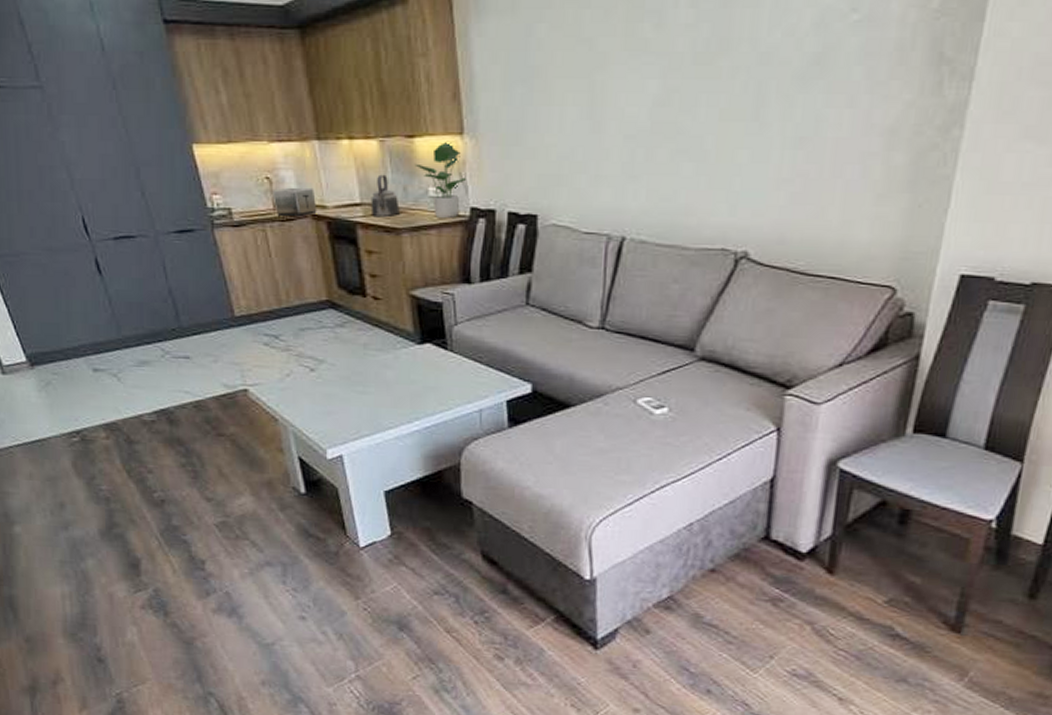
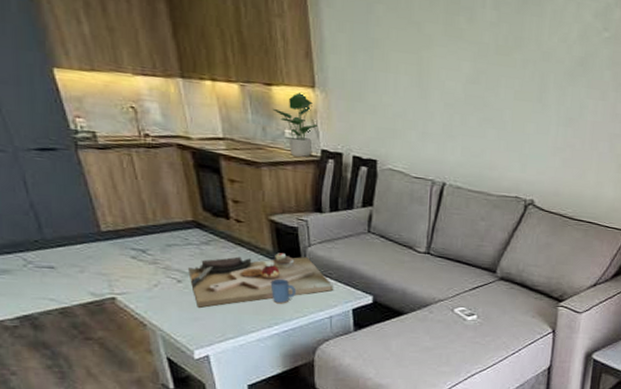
toaster: present [272,187,317,217] -> none [138,117,182,146]
decorative tray: none [322,334,484,400] -> present [188,253,333,308]
kettle: present [370,174,400,218] -> none [233,114,259,152]
mug: none [411,364,441,395] -> present [270,278,297,304]

